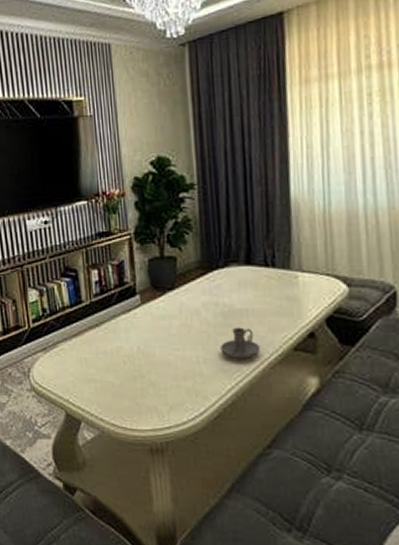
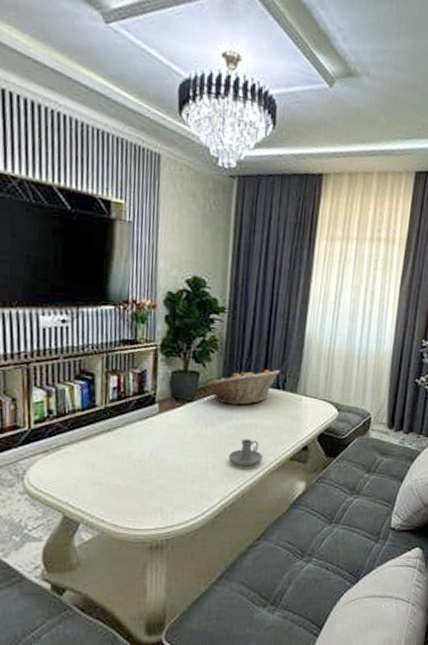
fruit basket: none [185,243,266,290] -> present [206,369,280,405]

